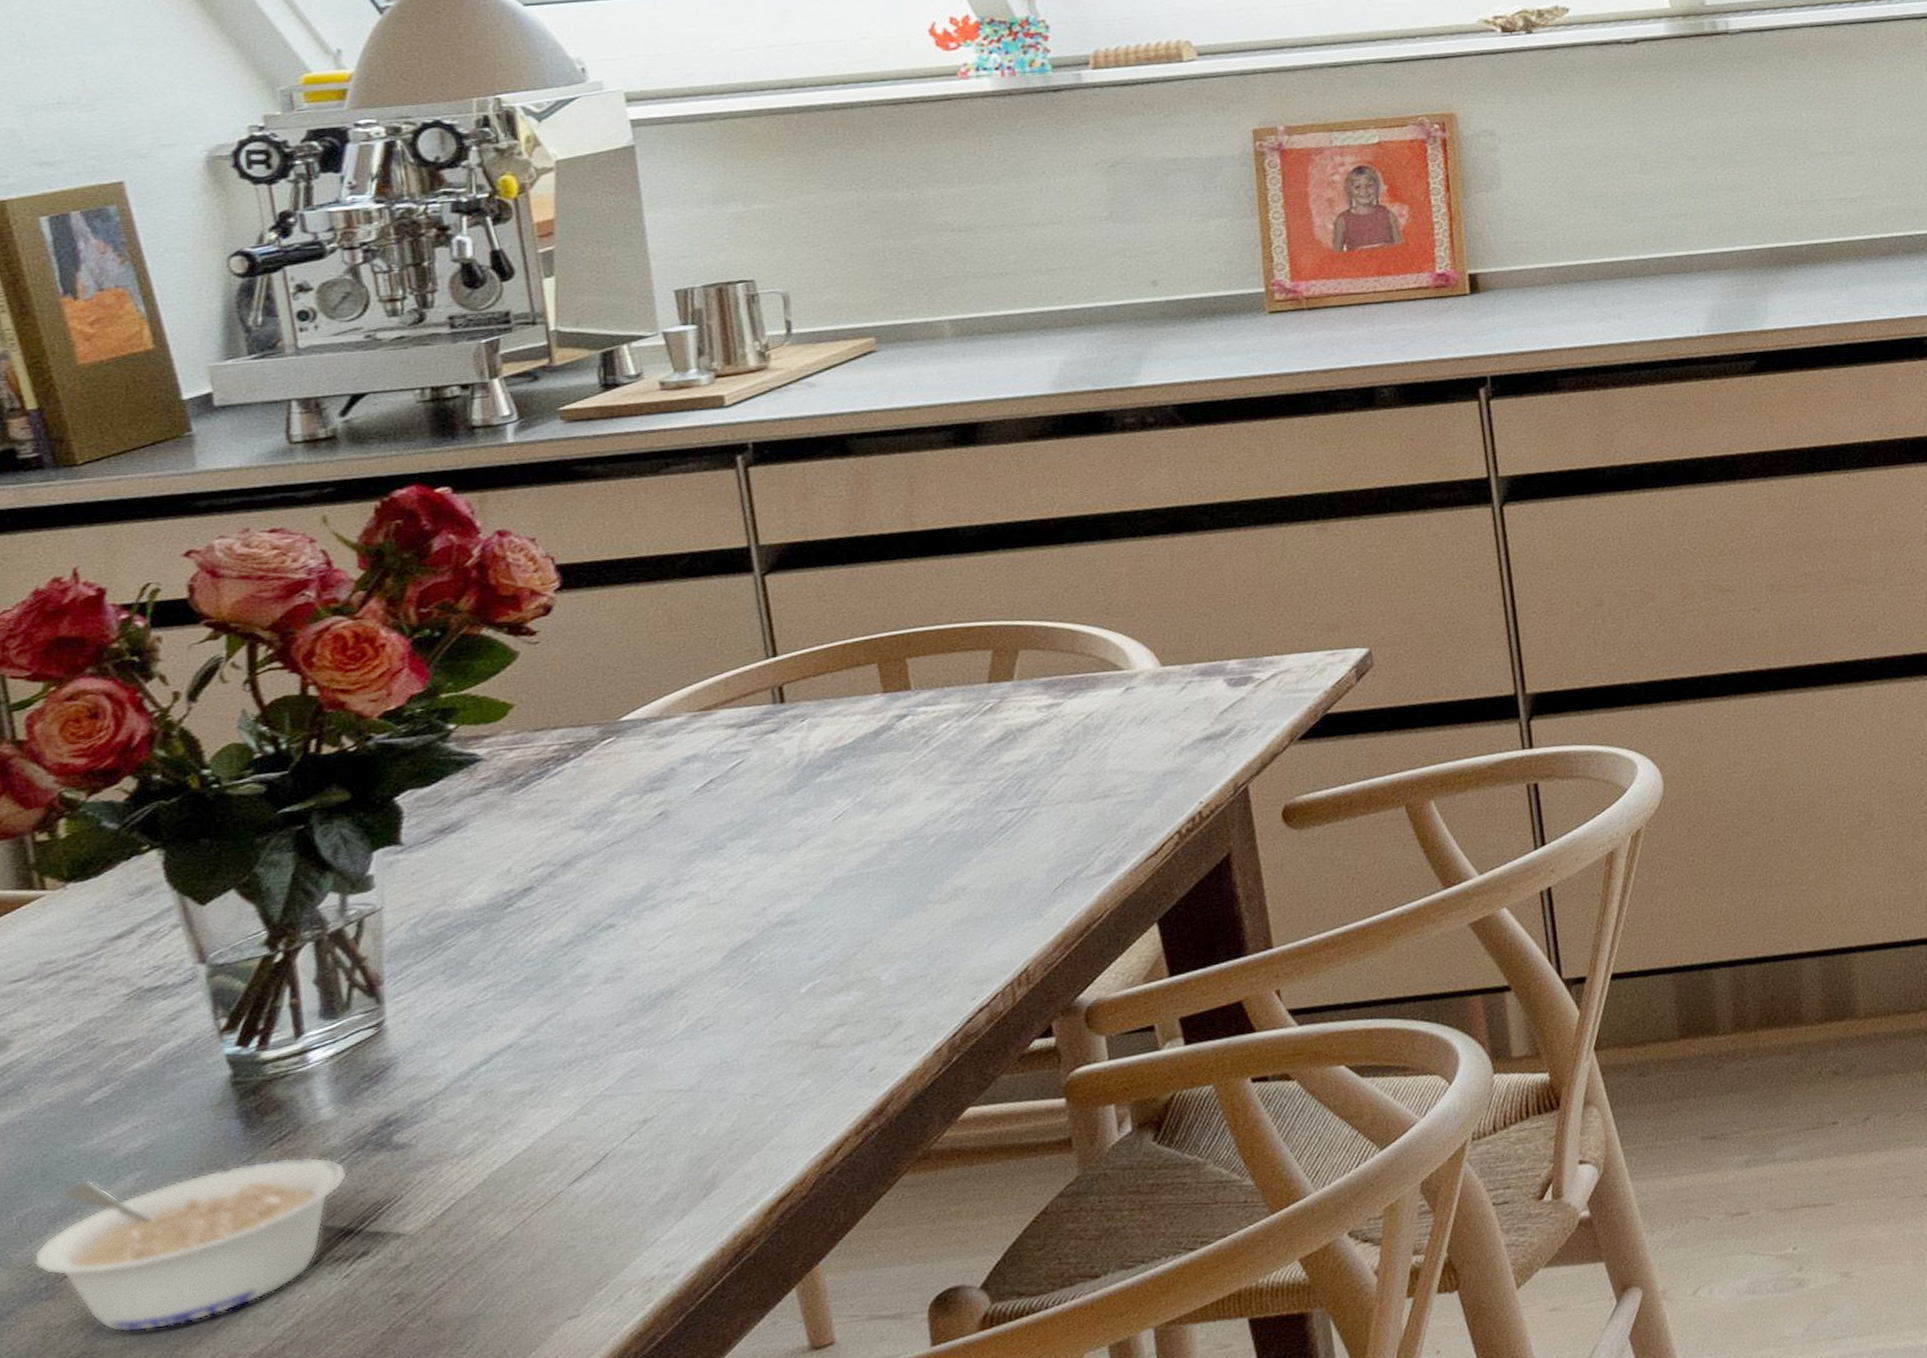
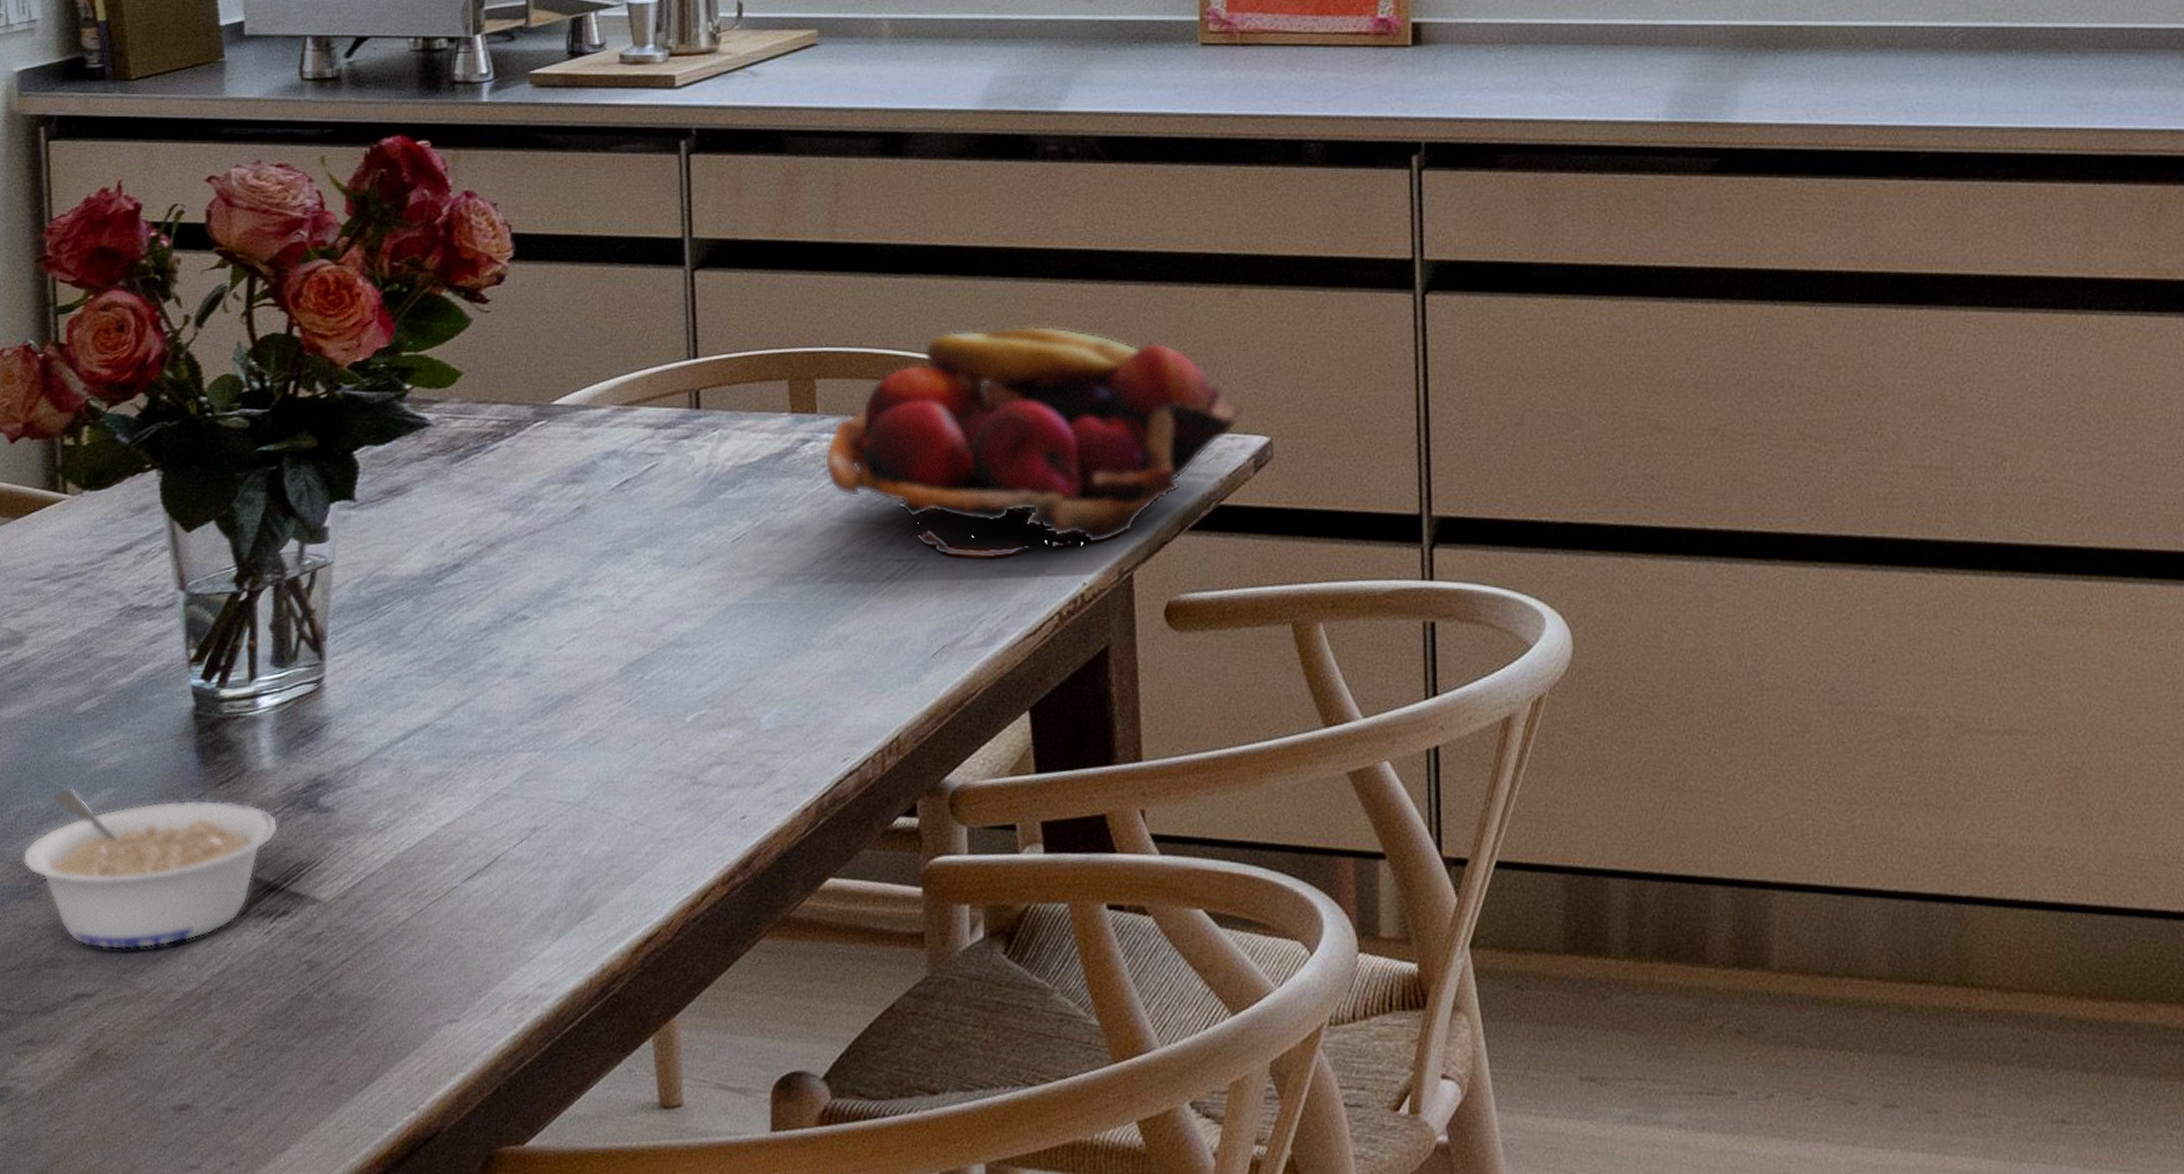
fruit basket: none [923,579,1340,800] -> present [824,325,1242,560]

